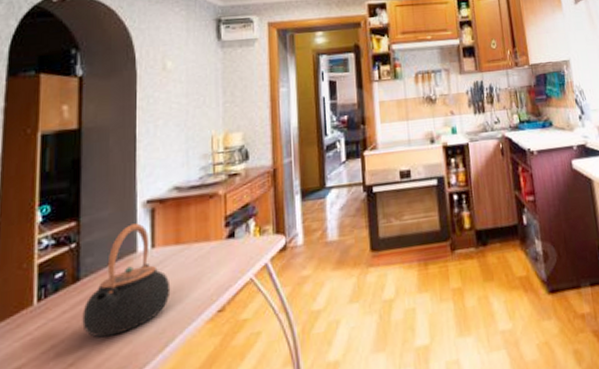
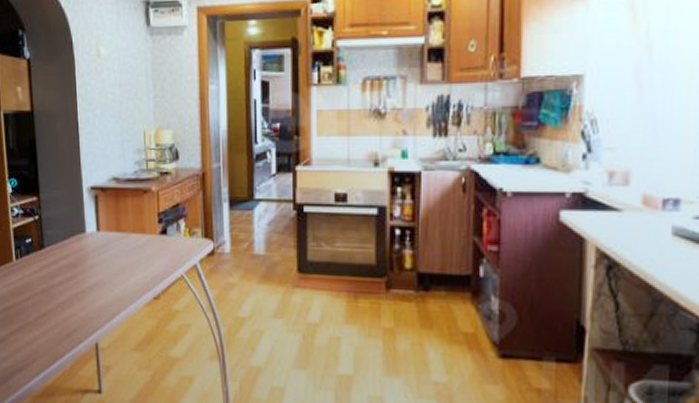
teapot: present [82,223,171,338] -> none [48,206,115,299]

